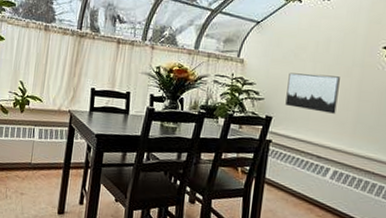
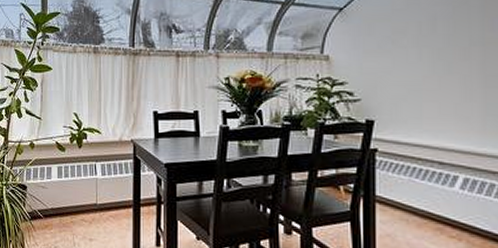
wall art: present [285,72,340,114] -> none [388,61,456,108]

